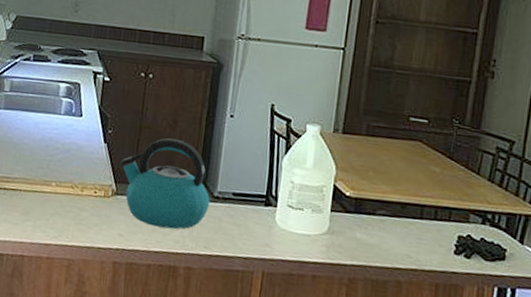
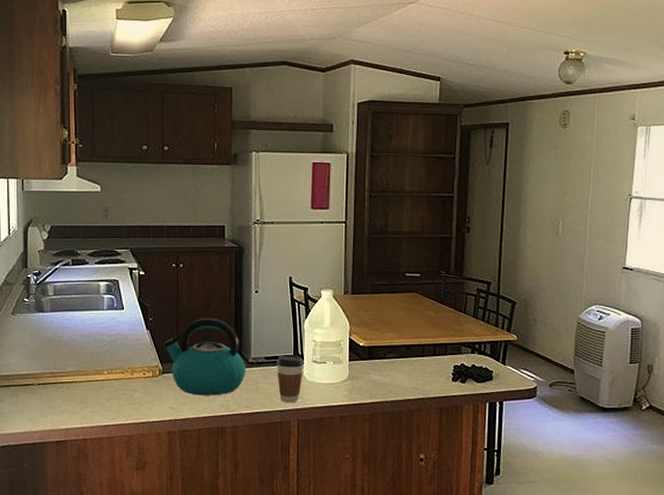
coffee cup: none [244,193,277,251] -> present [277,355,304,403]

